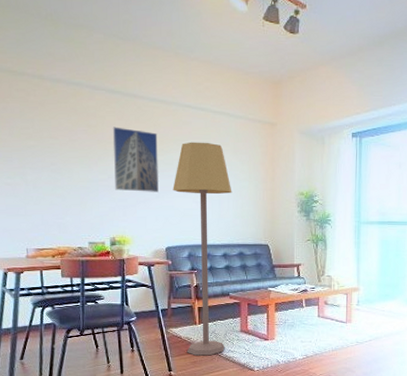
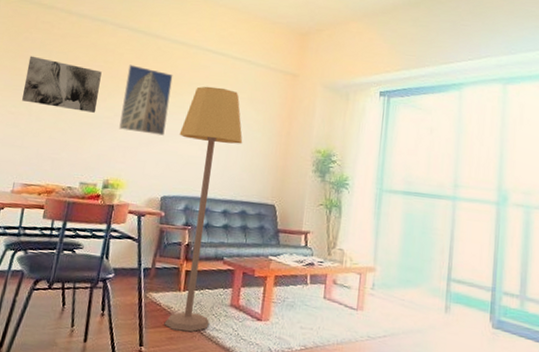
wall art: none [12,126,90,177] -> present [22,55,102,113]

